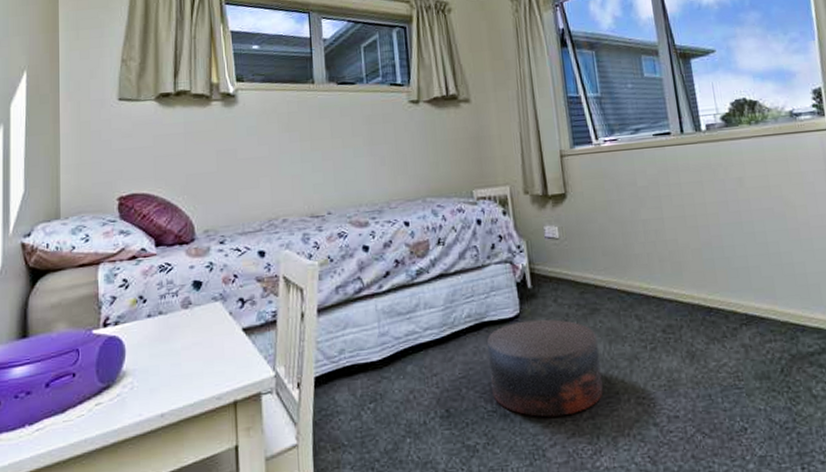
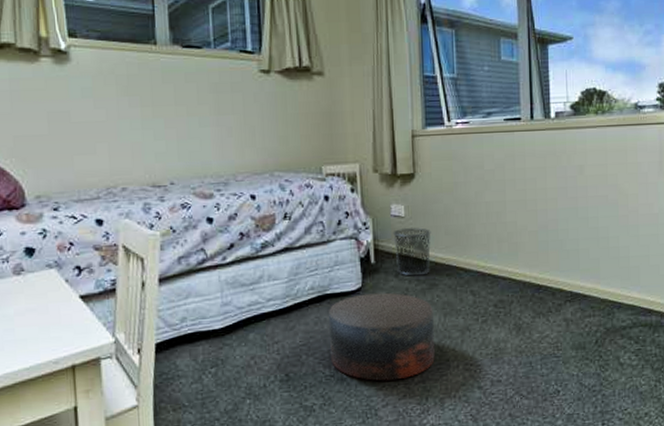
waste bin: none [548,248,590,301] -> present [393,227,431,276]

